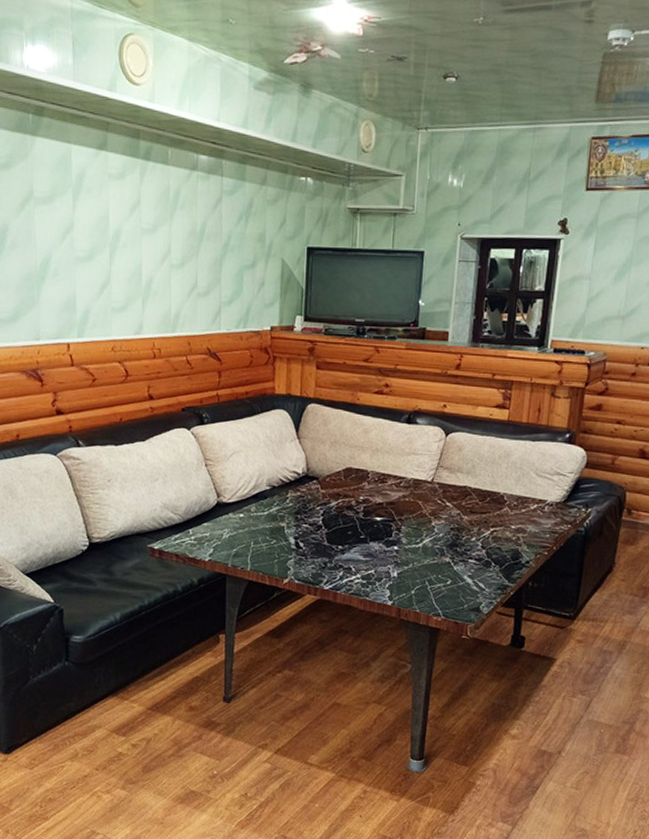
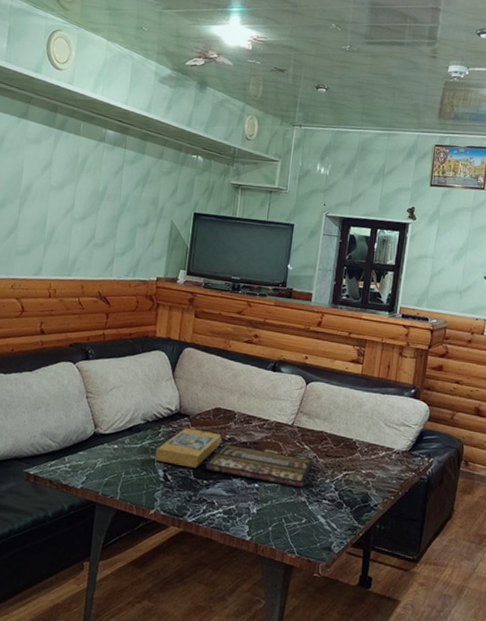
board game: none [285,491,457,548] -> present [155,428,314,488]

